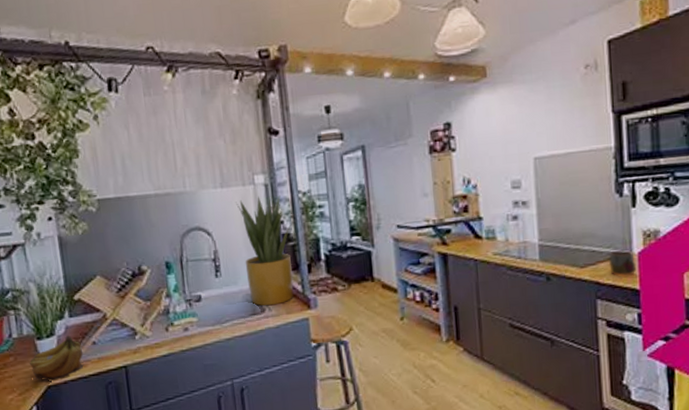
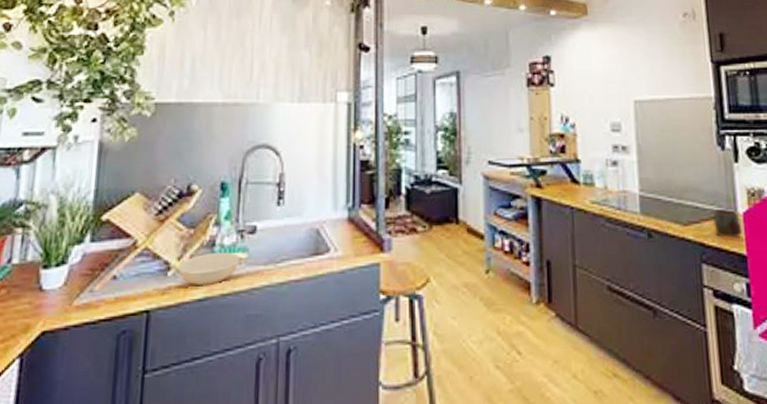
fruit: present [29,336,85,382] -> none [25,266,98,326]
bowl: none [143,317,192,346] -> present [178,252,240,287]
planter: present [236,195,294,306] -> none [313,115,371,245]

